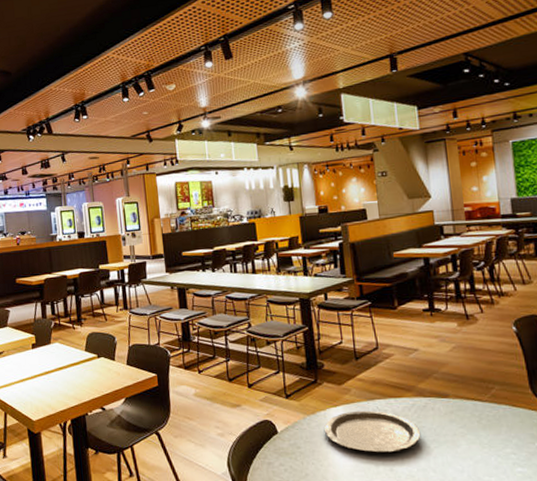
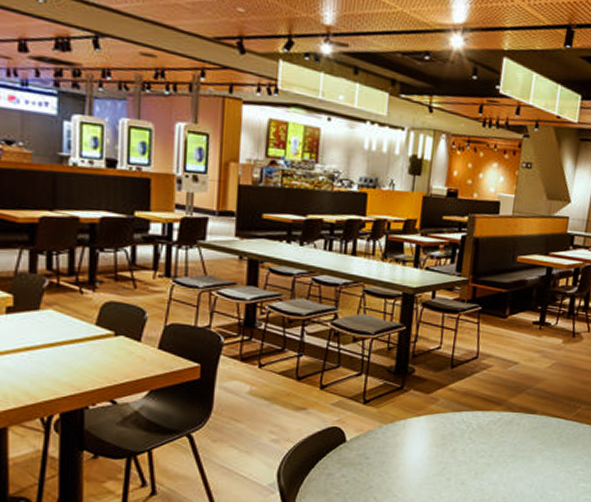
plate: present [324,410,421,453] -> none [399,422,501,466]

